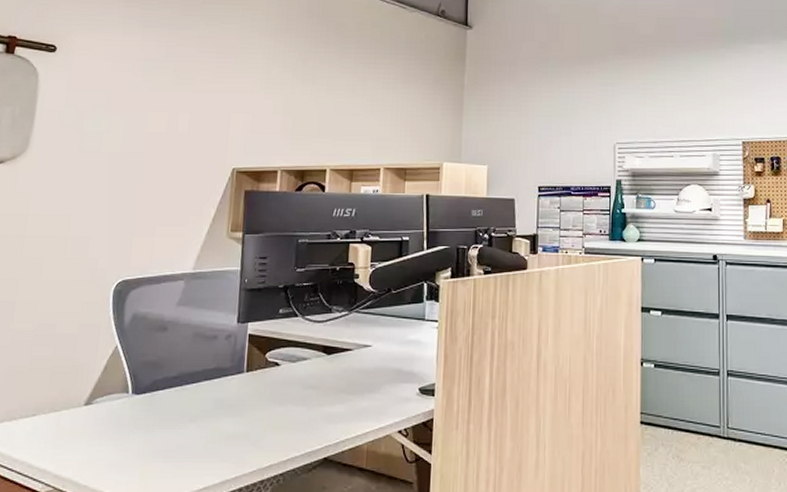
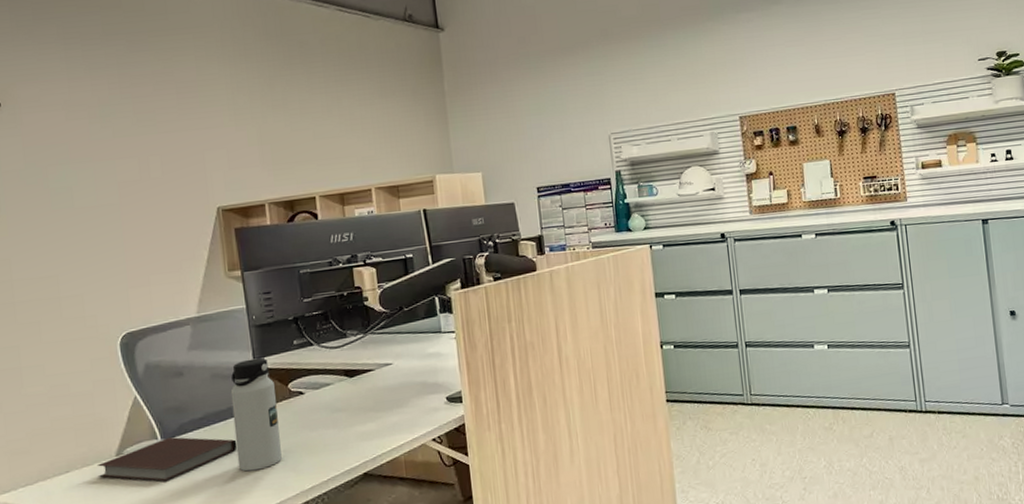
notebook: none [62,393,205,439] -> present [96,437,238,483]
water bottle: none [201,322,253,440] -> present [230,357,282,472]

